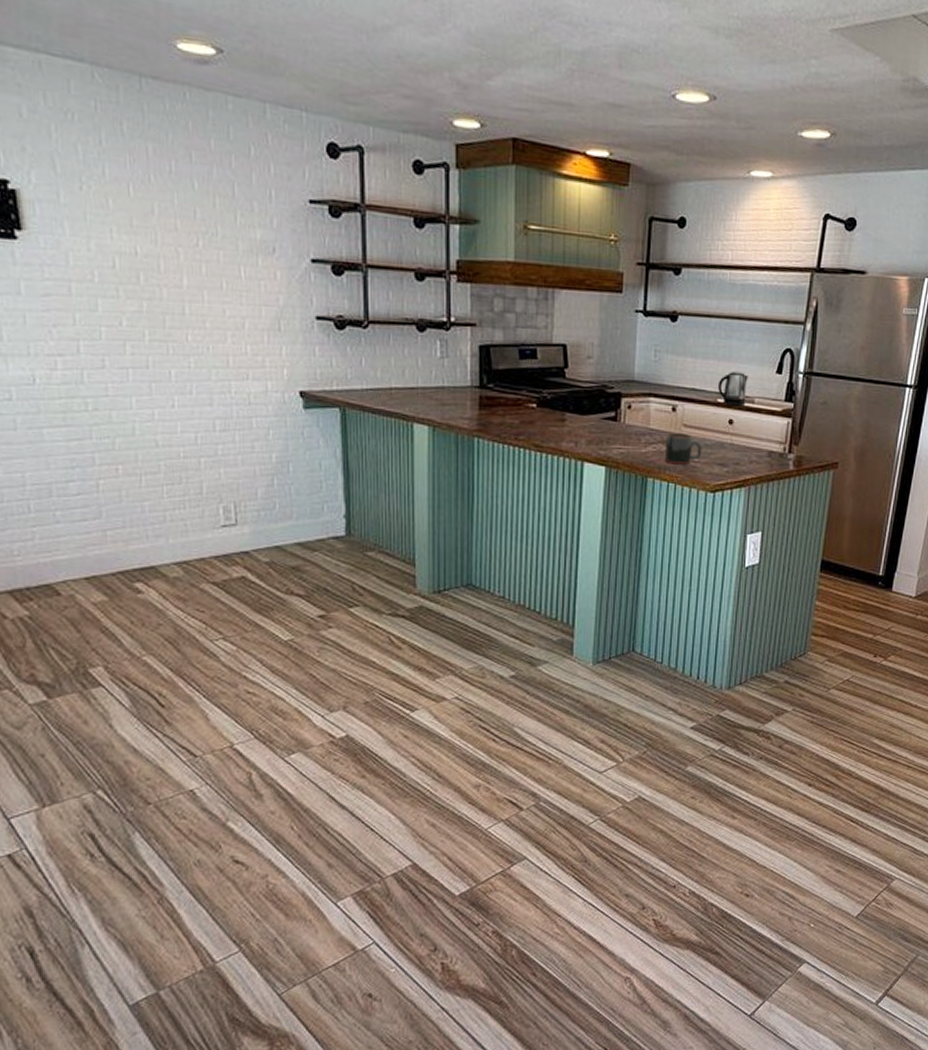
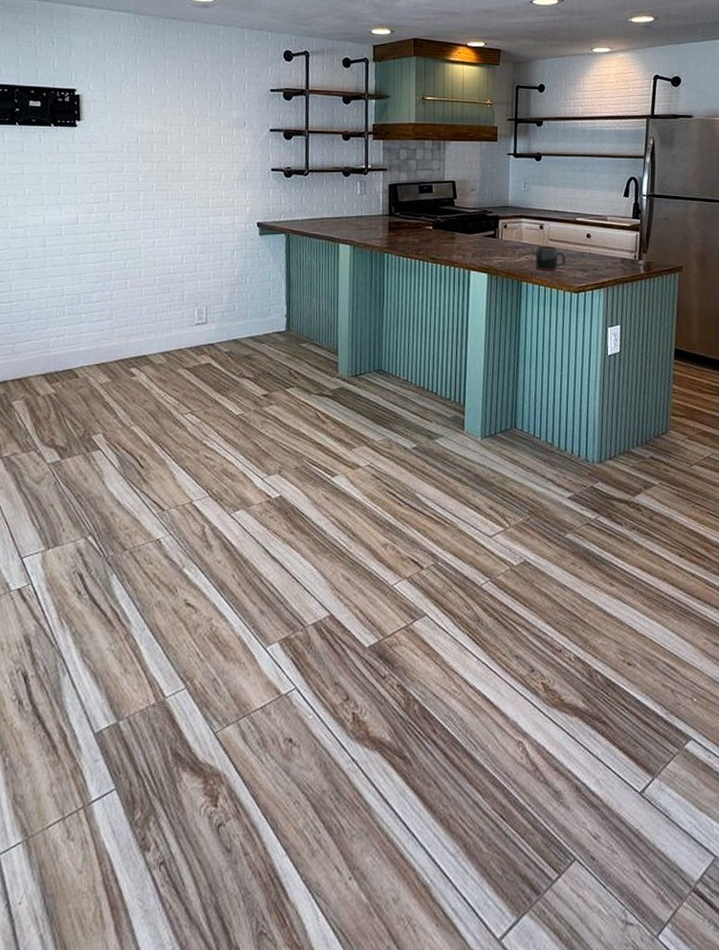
kettle: present [717,372,748,406] -> none [576,197,601,224]

